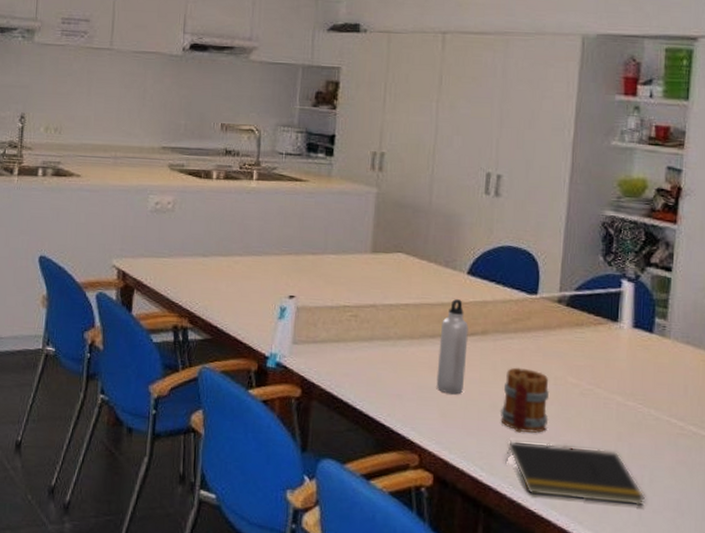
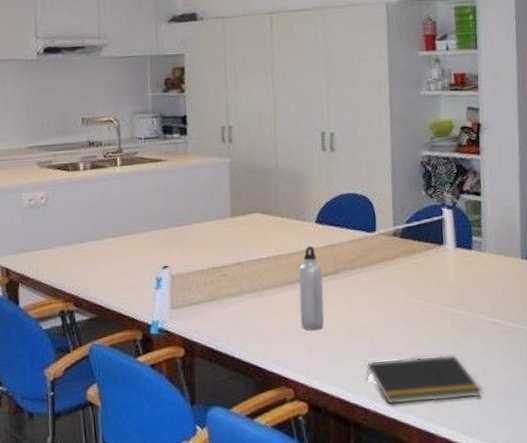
mug: present [501,367,550,433] -> none [357,297,398,354]

